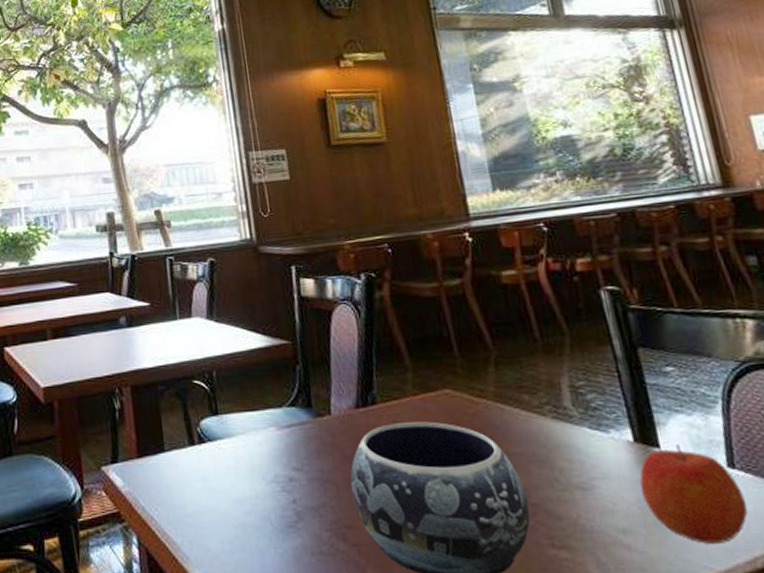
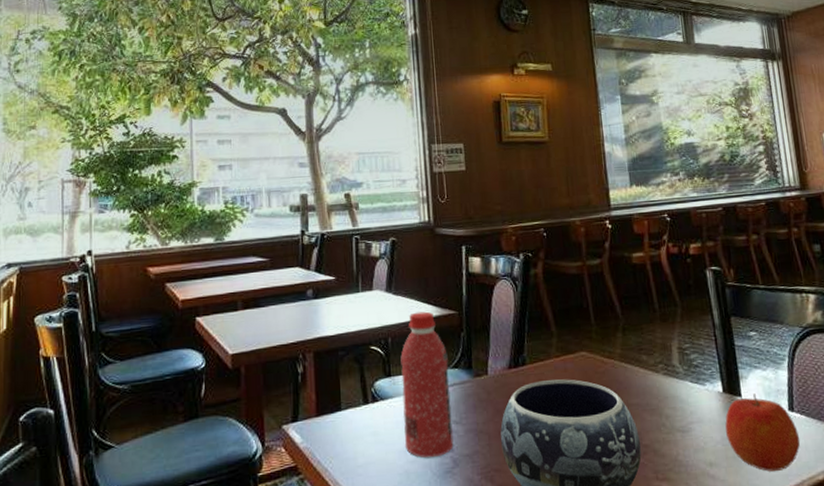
beverage bottle: none [228,341,296,510] -> present [400,311,454,458]

